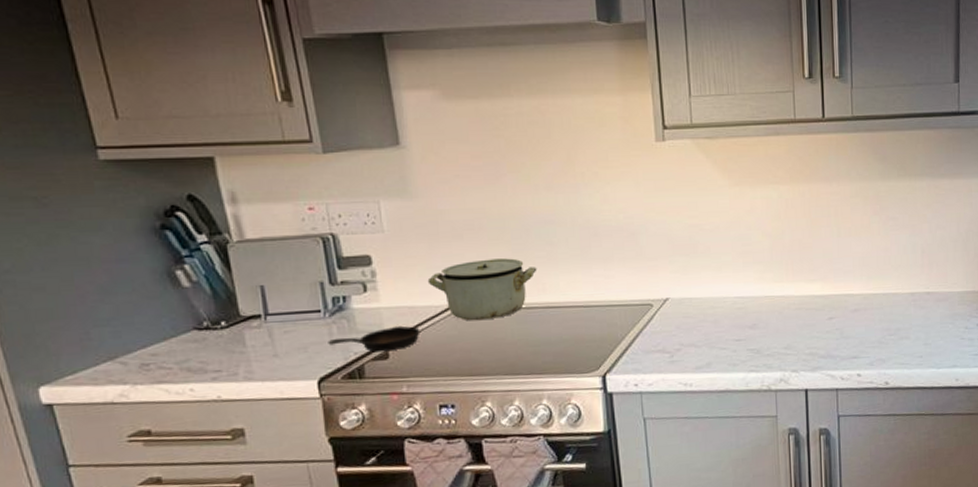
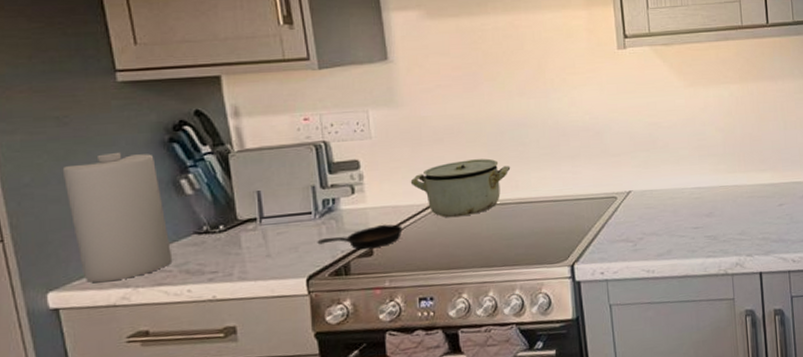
paper towel holder: none [45,238,172,379] -> present [62,152,173,283]

